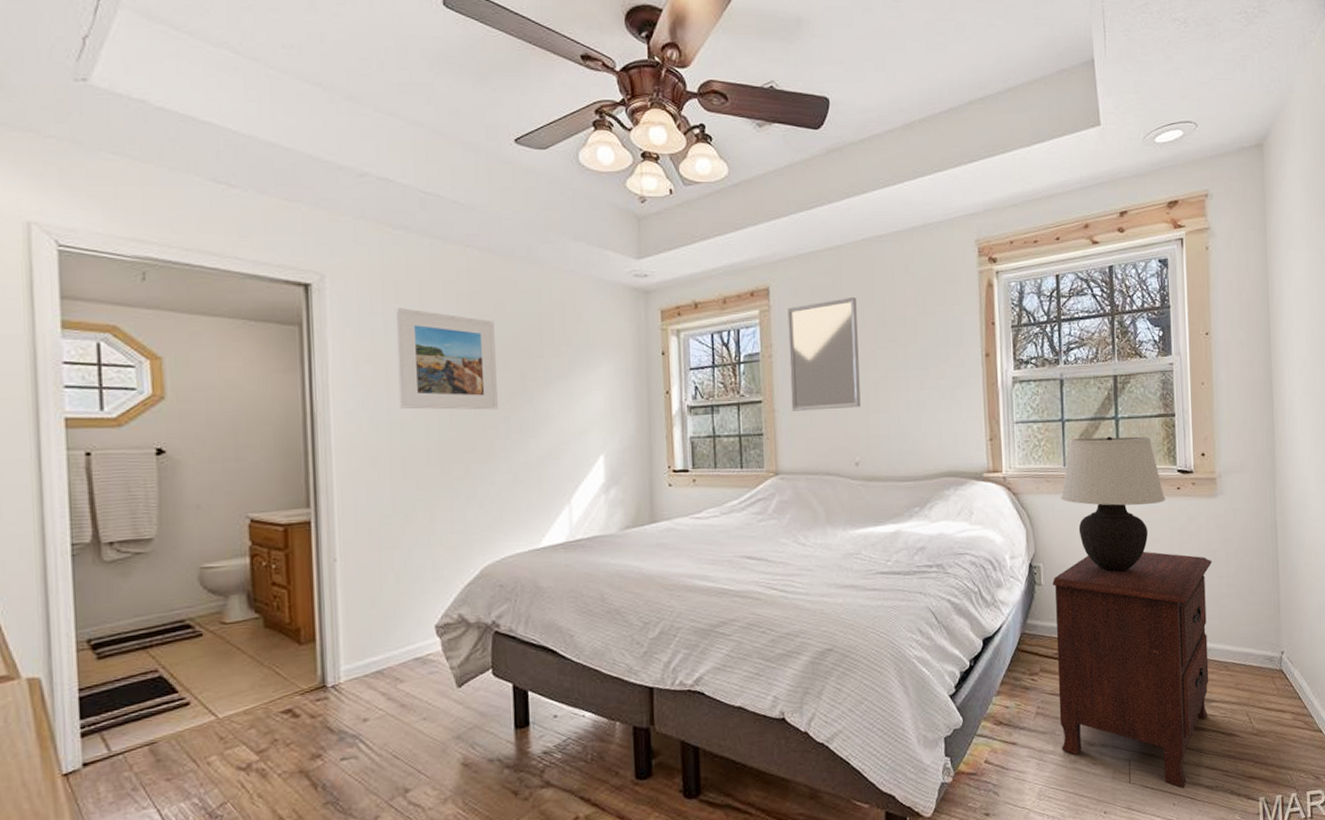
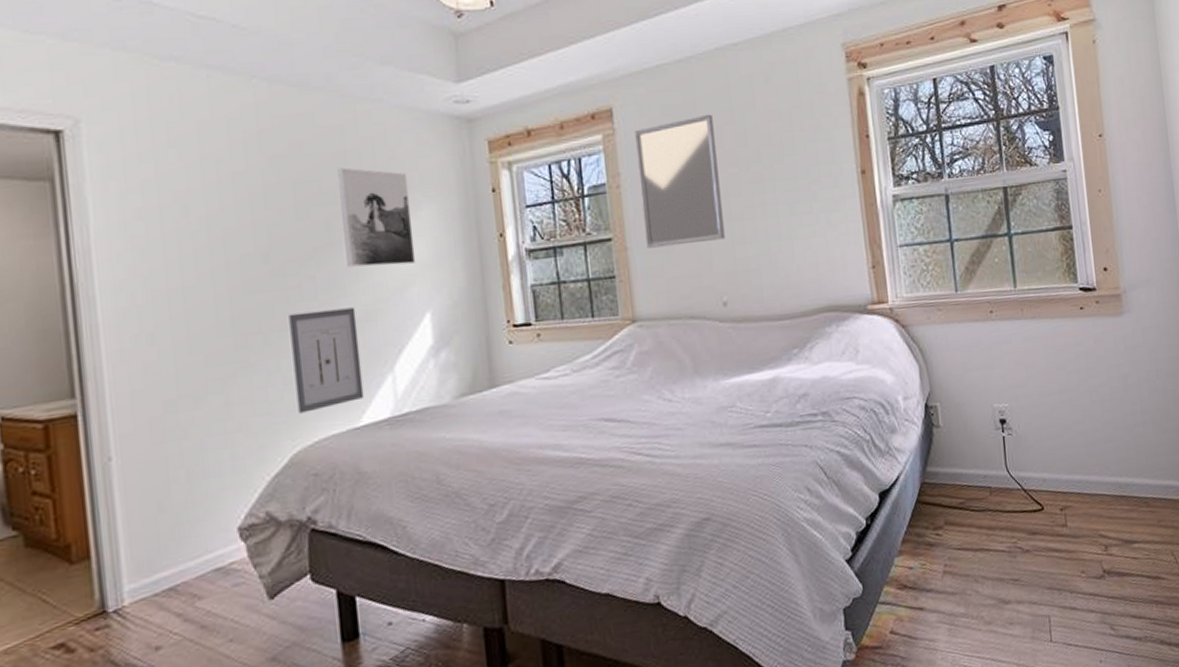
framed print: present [395,308,498,410] -> none [168,153,300,273]
wall art: none [486,447,545,533] -> present [289,307,365,414]
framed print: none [533,327,594,413] -> present [337,167,416,268]
nightstand: present [1053,551,1212,788] -> none [952,380,1131,642]
table lamp: present [1060,436,1166,572] -> none [954,253,1069,407]

